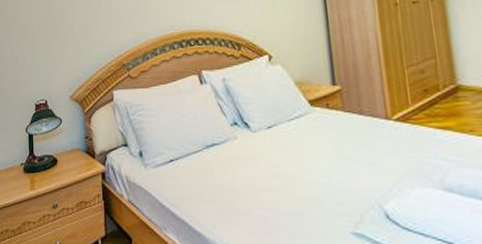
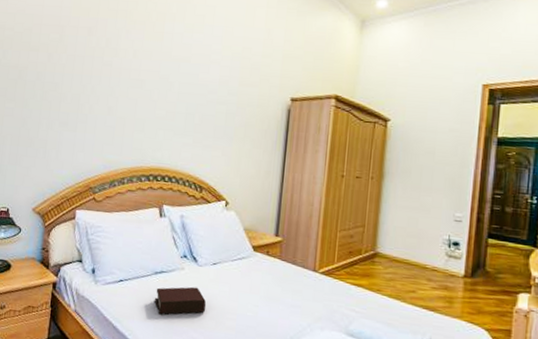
bible: none [210,157,270,194] -> present [155,286,206,315]

